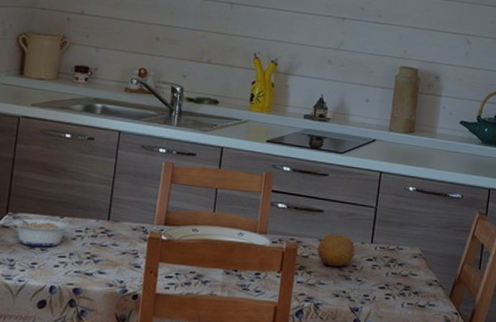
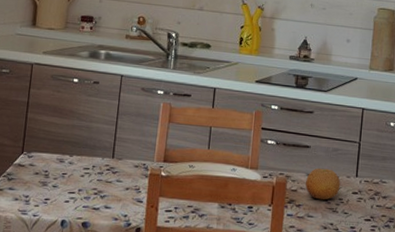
legume: present [10,213,71,247] -> none [25,152,79,184]

